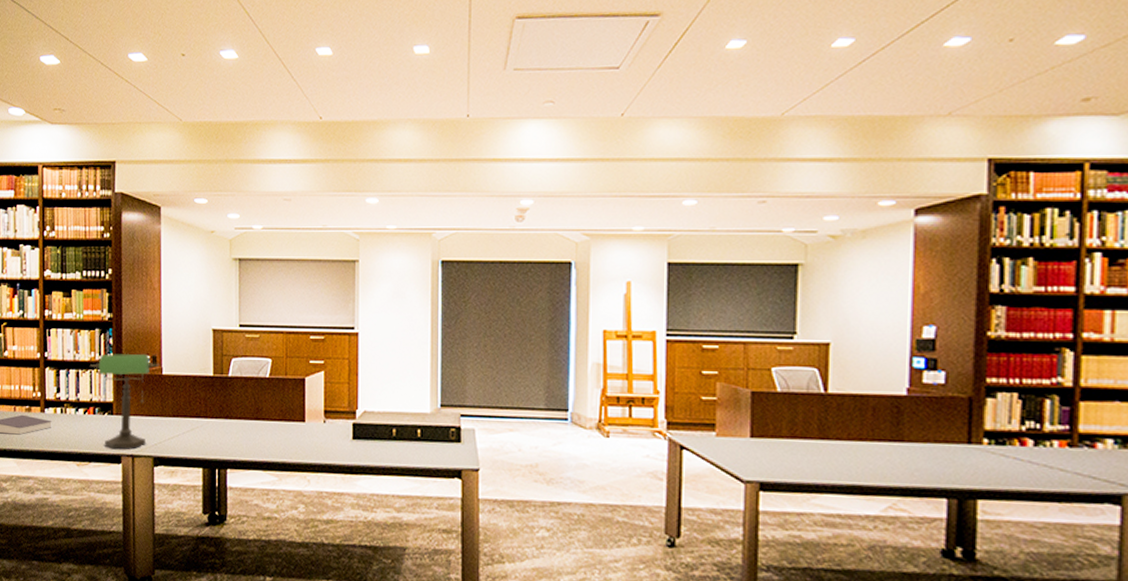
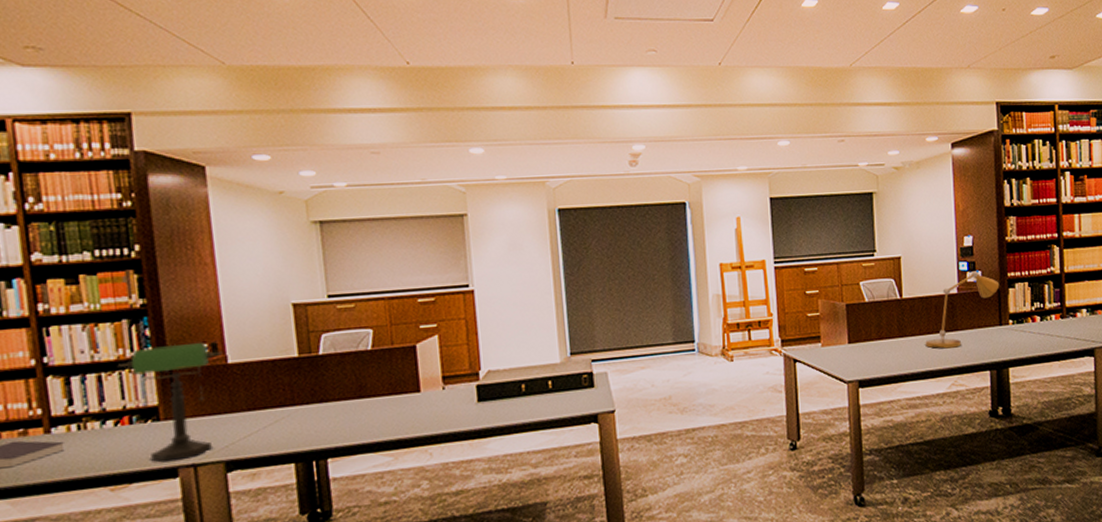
desk lamp: none [854,370,973,463] -> present [925,271,1000,349]

